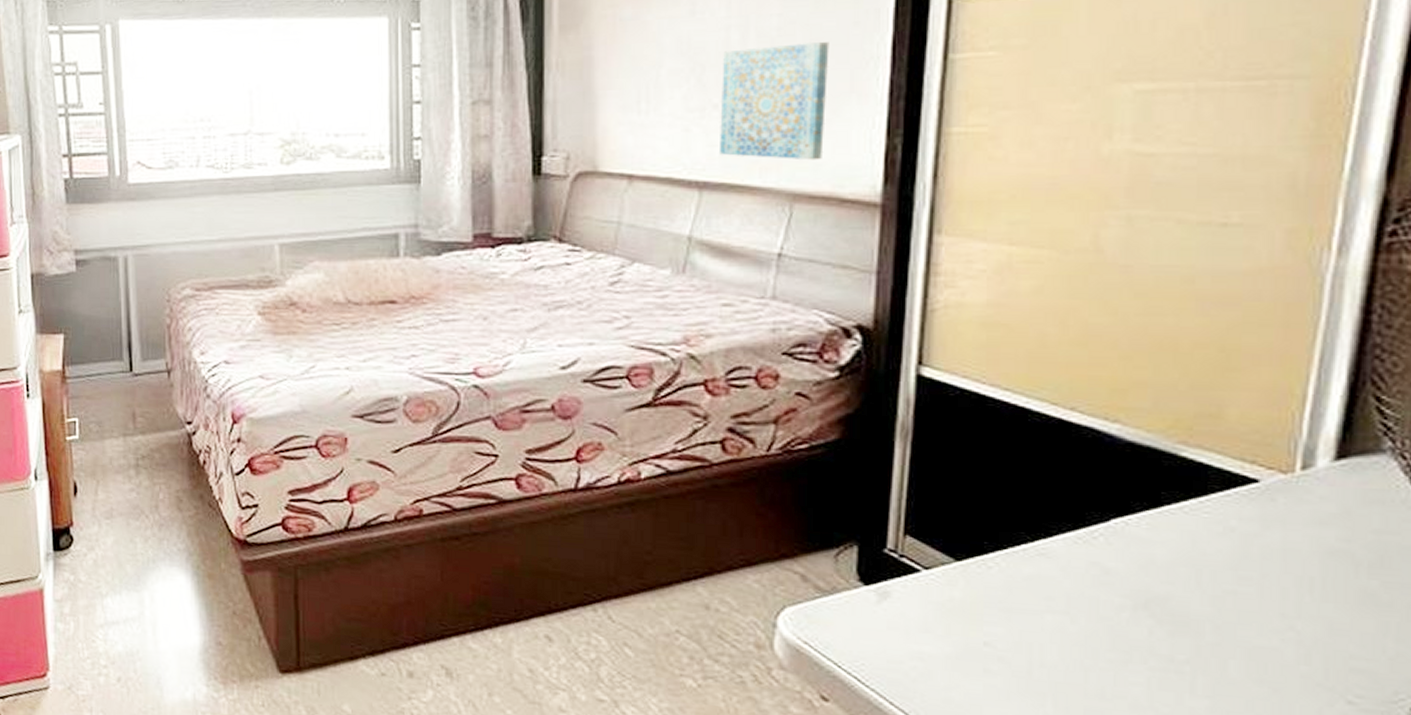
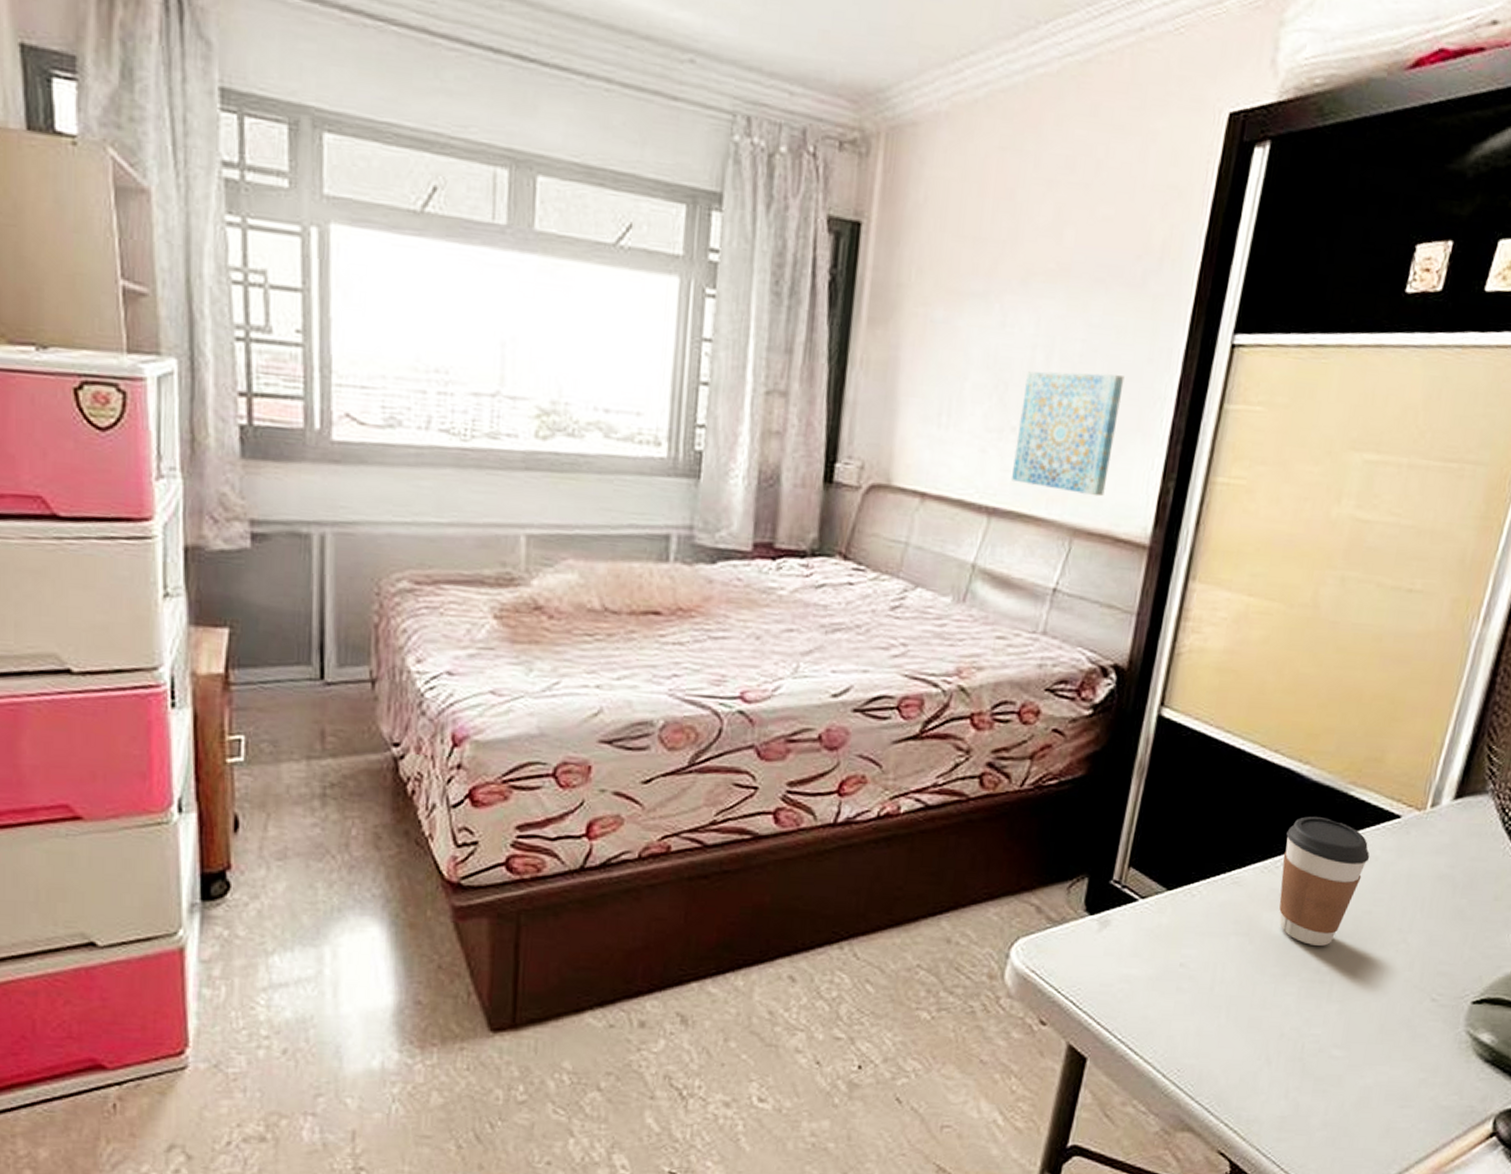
coffee cup: none [1101,481,1223,630] -> present [1279,816,1370,946]

